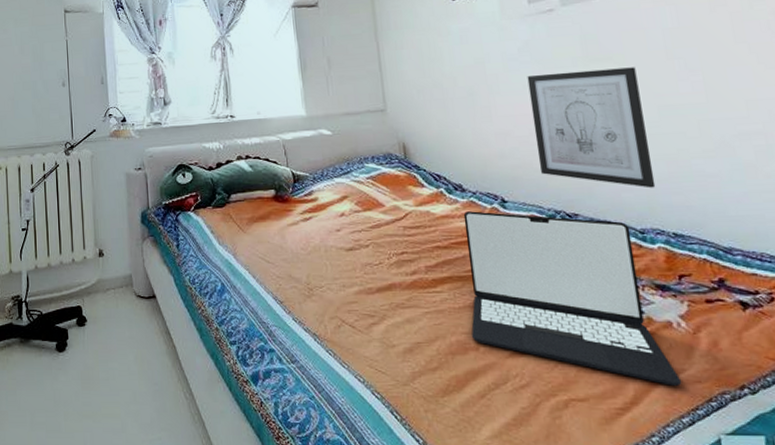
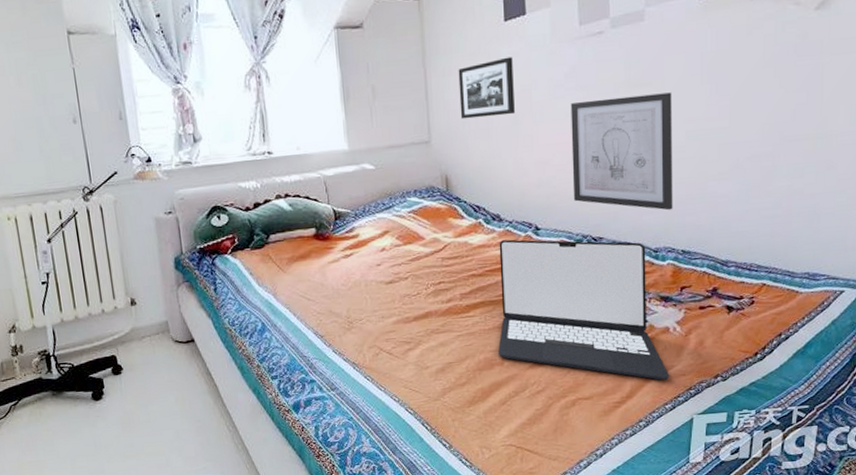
picture frame: none [410,32,470,90] -> present [458,56,515,119]

